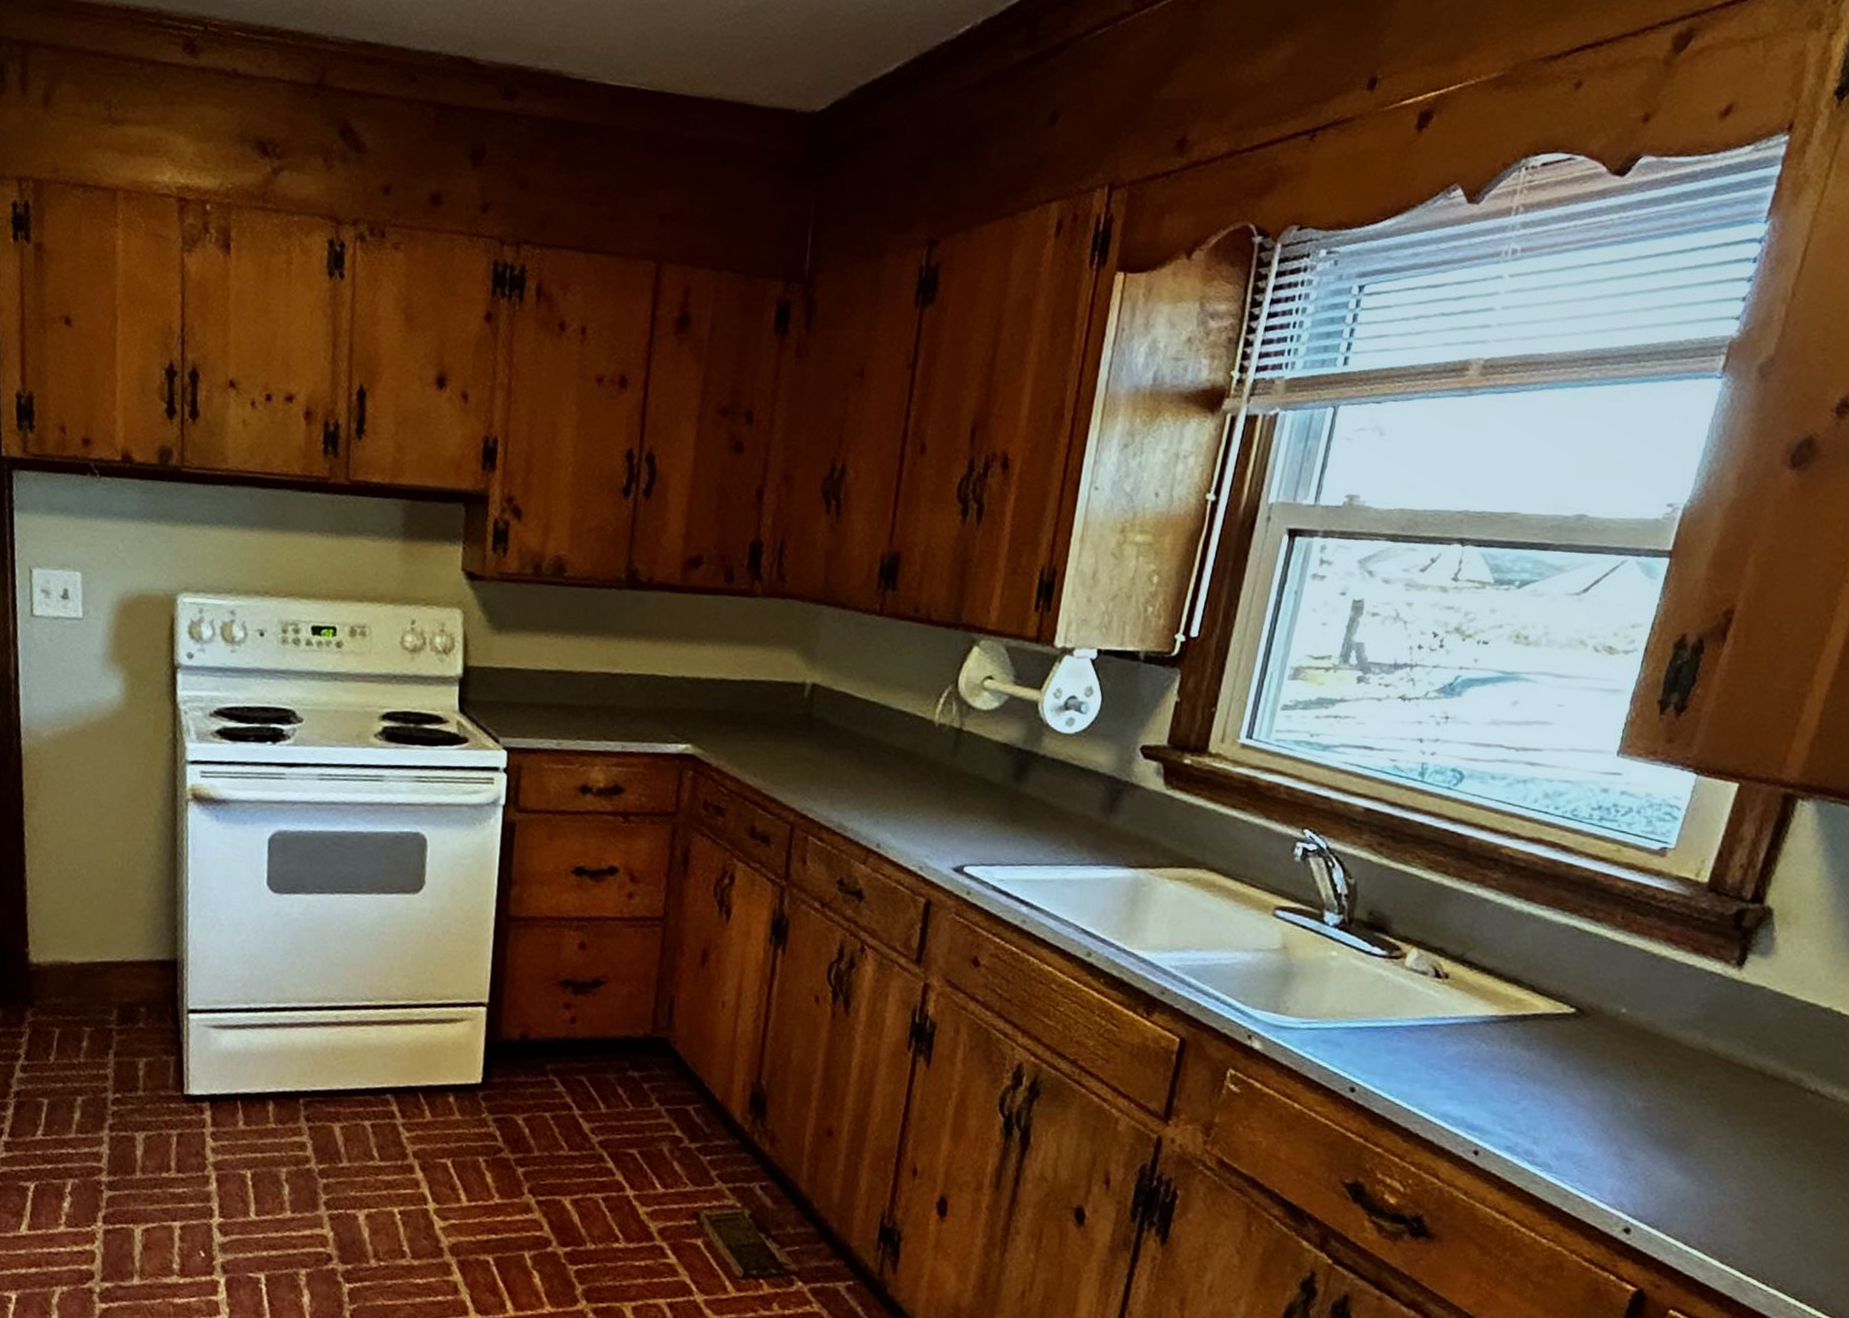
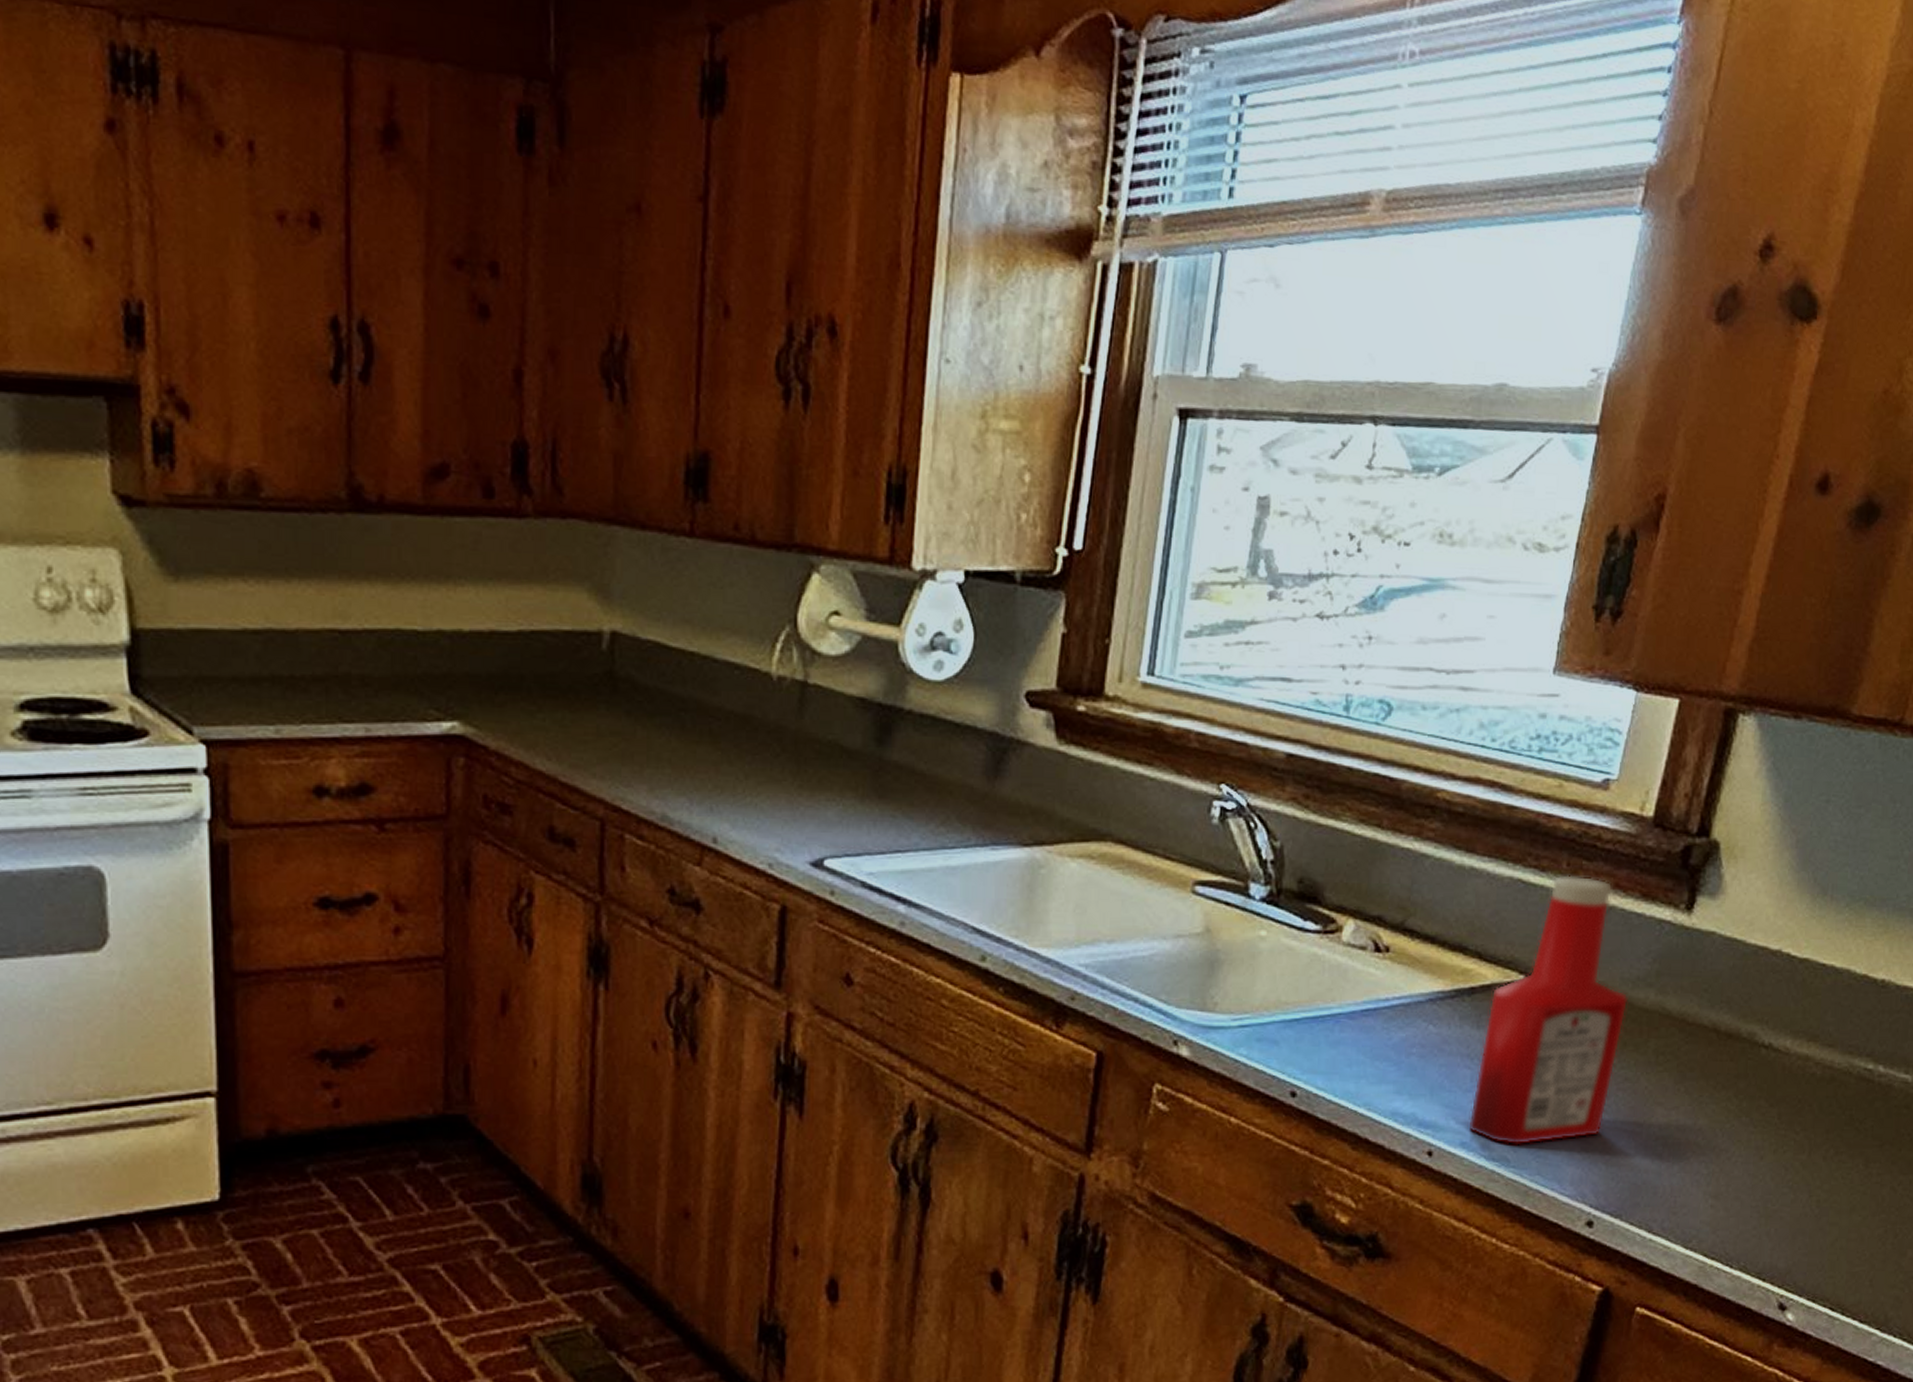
ketchup bottle: none [1513,926,1676,1155] -> present [1467,875,1629,1146]

